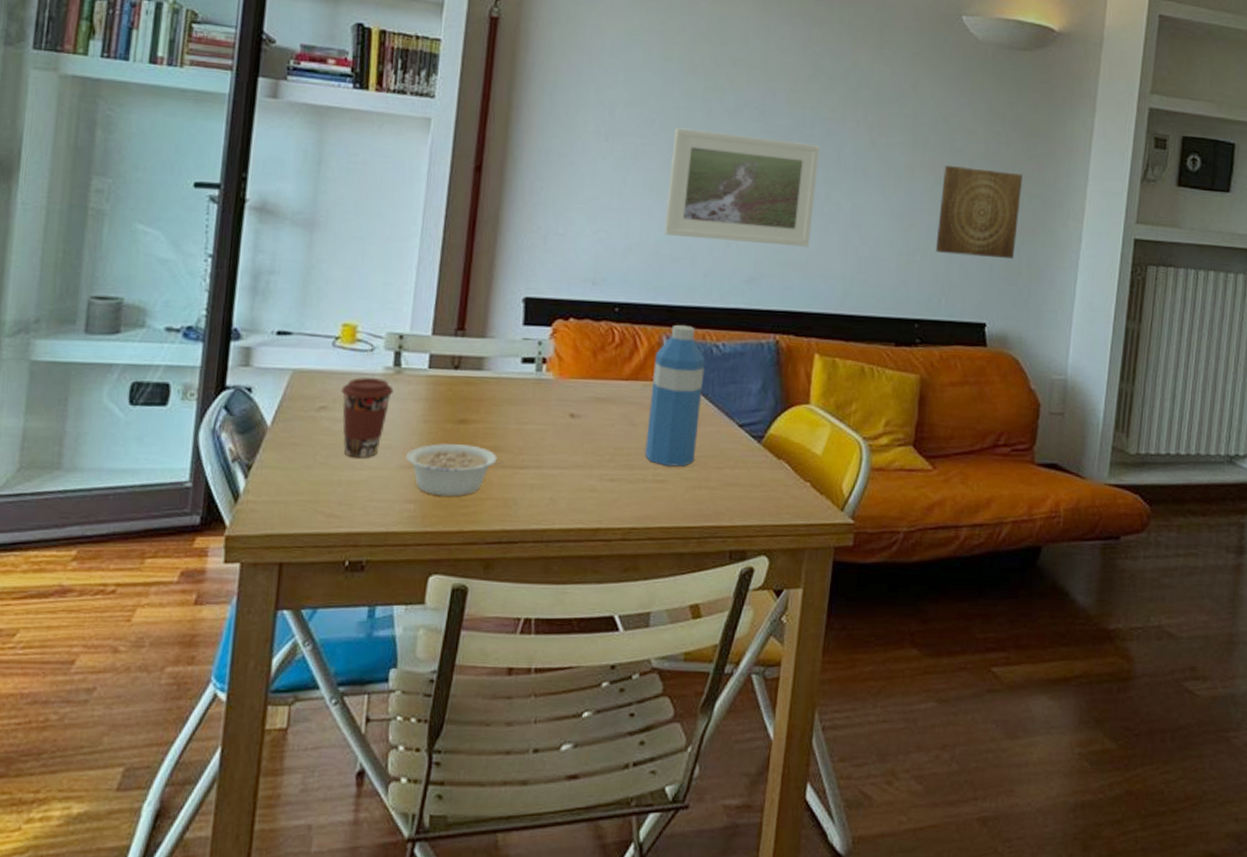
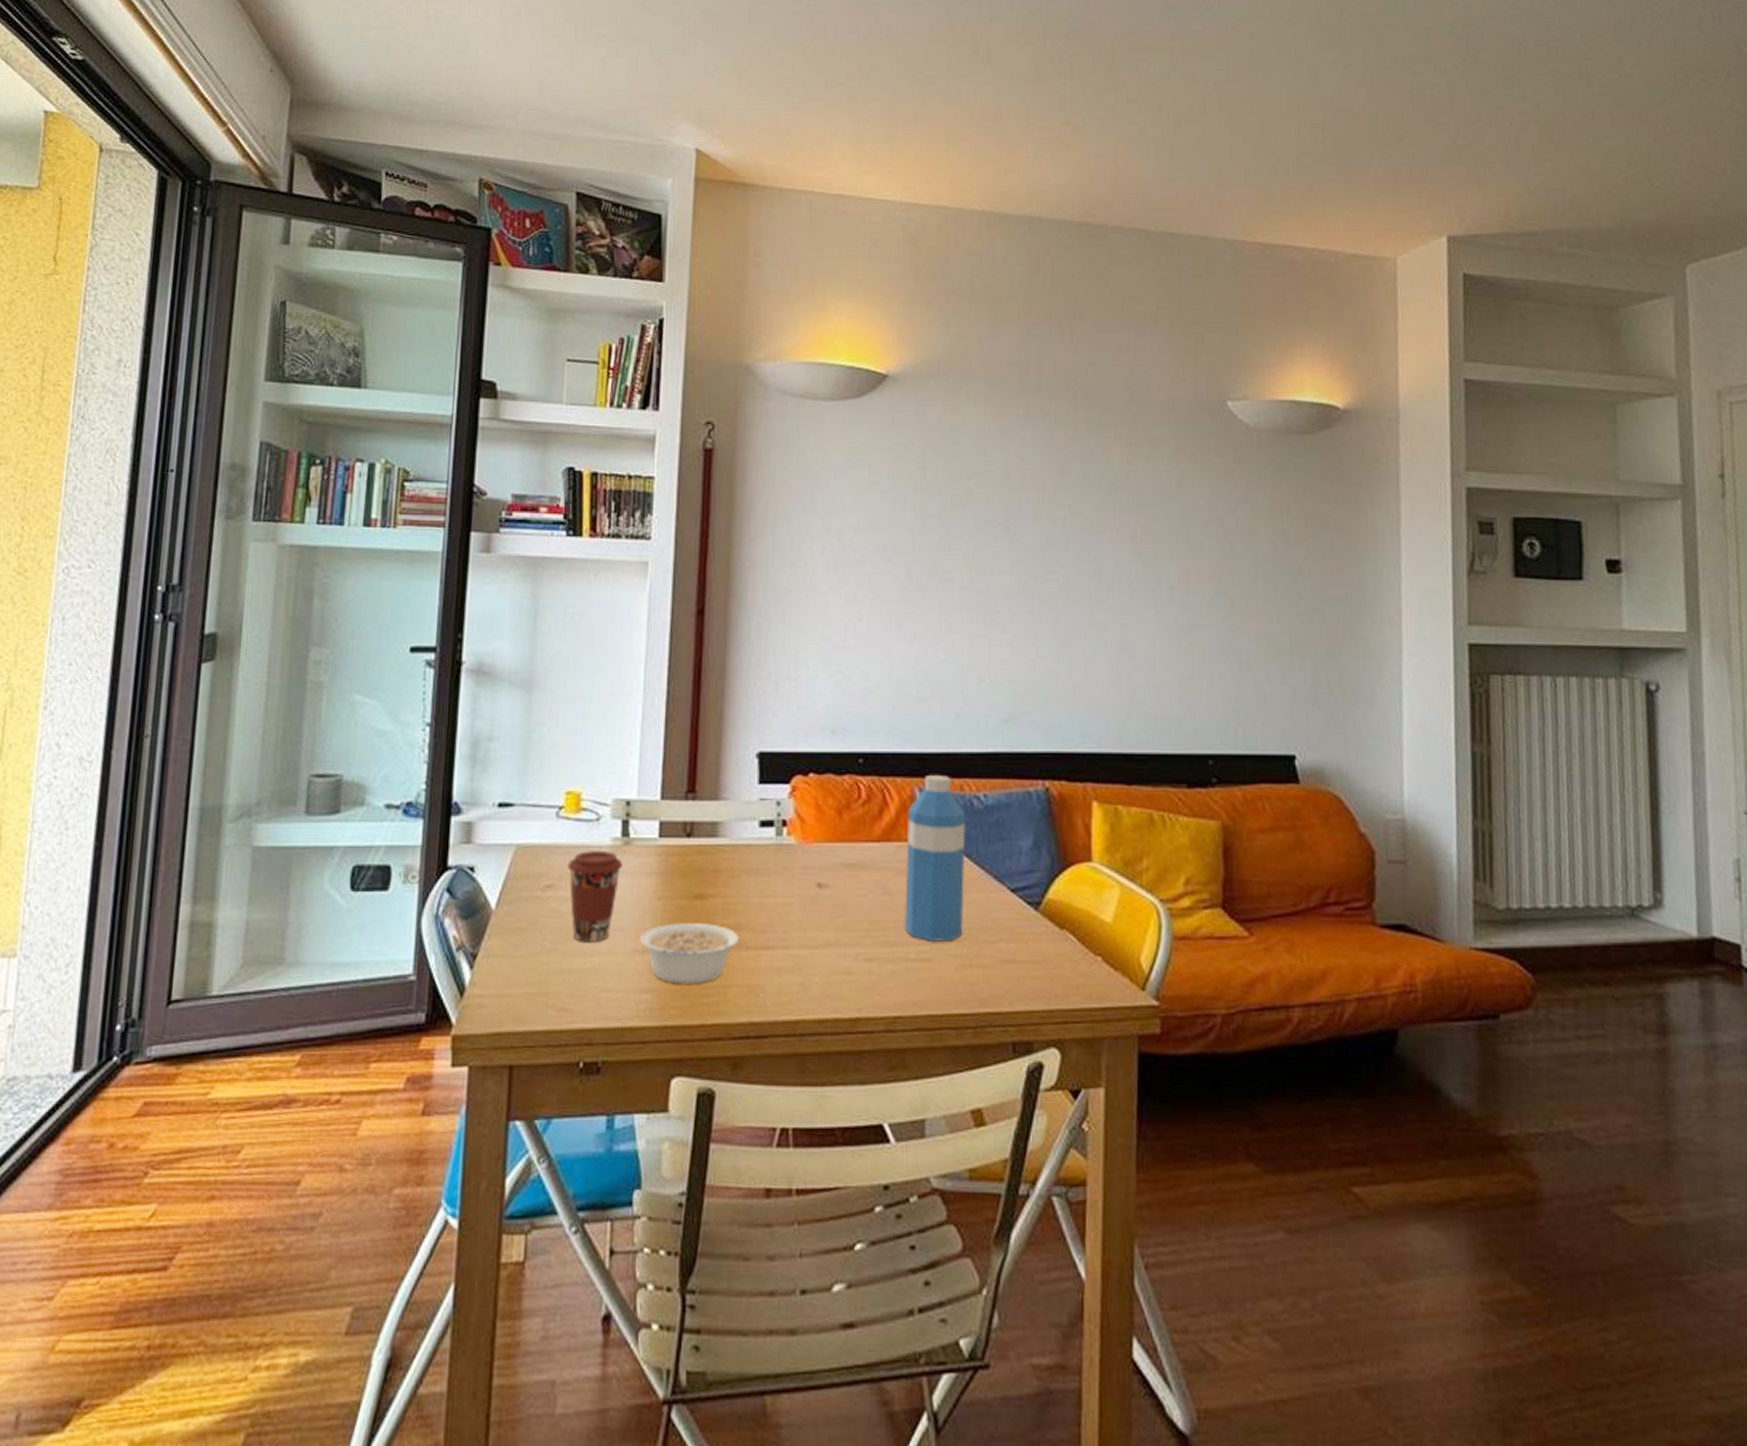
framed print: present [664,128,819,247] -> none [907,552,1076,677]
wall art: present [935,166,1023,260] -> none [1223,573,1322,677]

